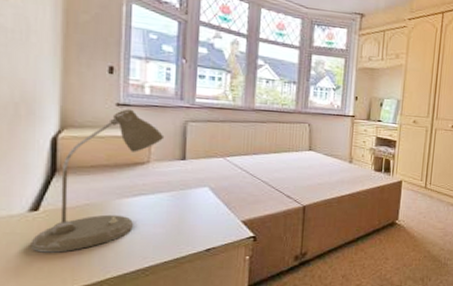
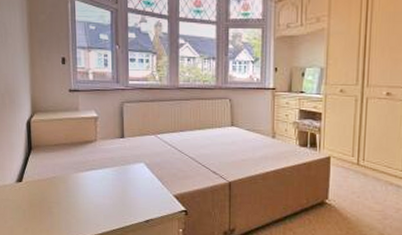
desk lamp: present [30,109,165,253] -> none [19,94,107,217]

